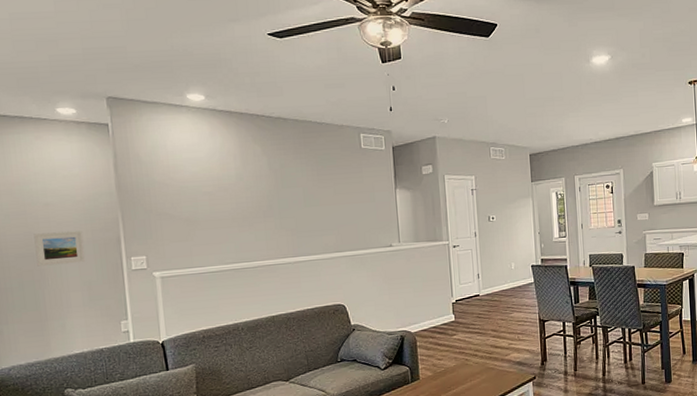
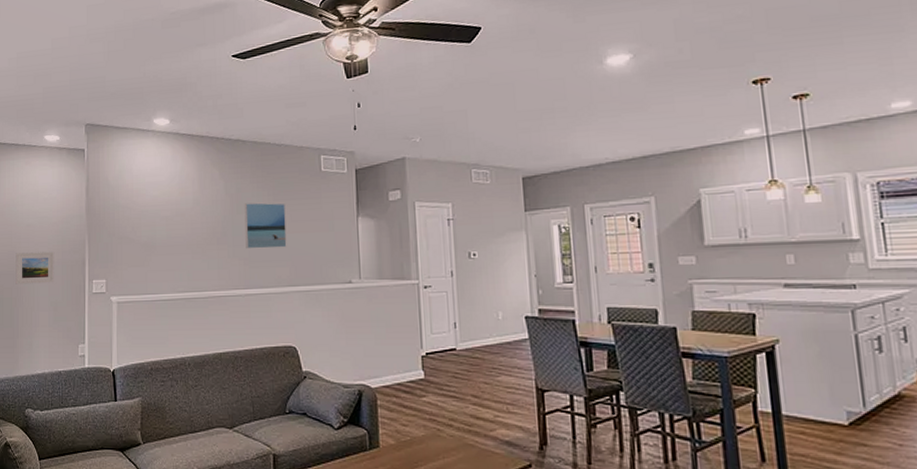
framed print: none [289,177,332,221] -> present [244,202,287,249]

